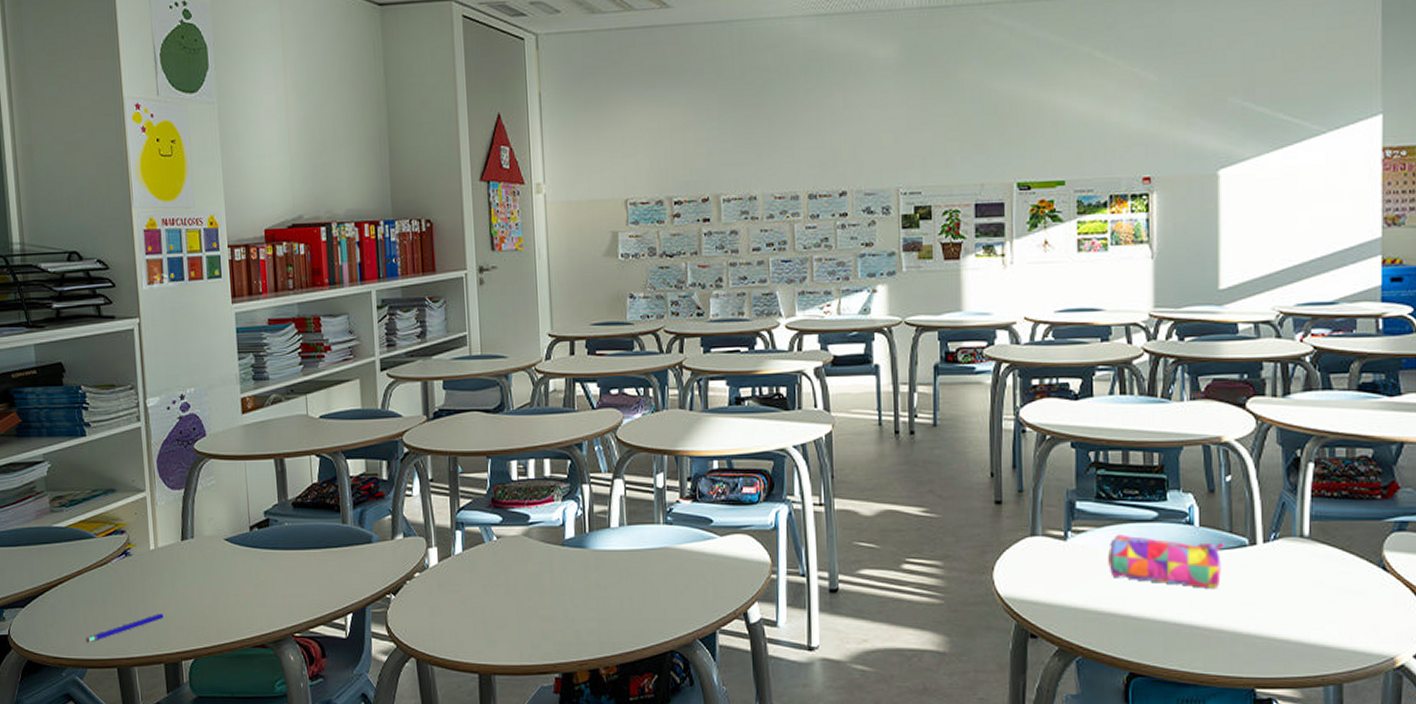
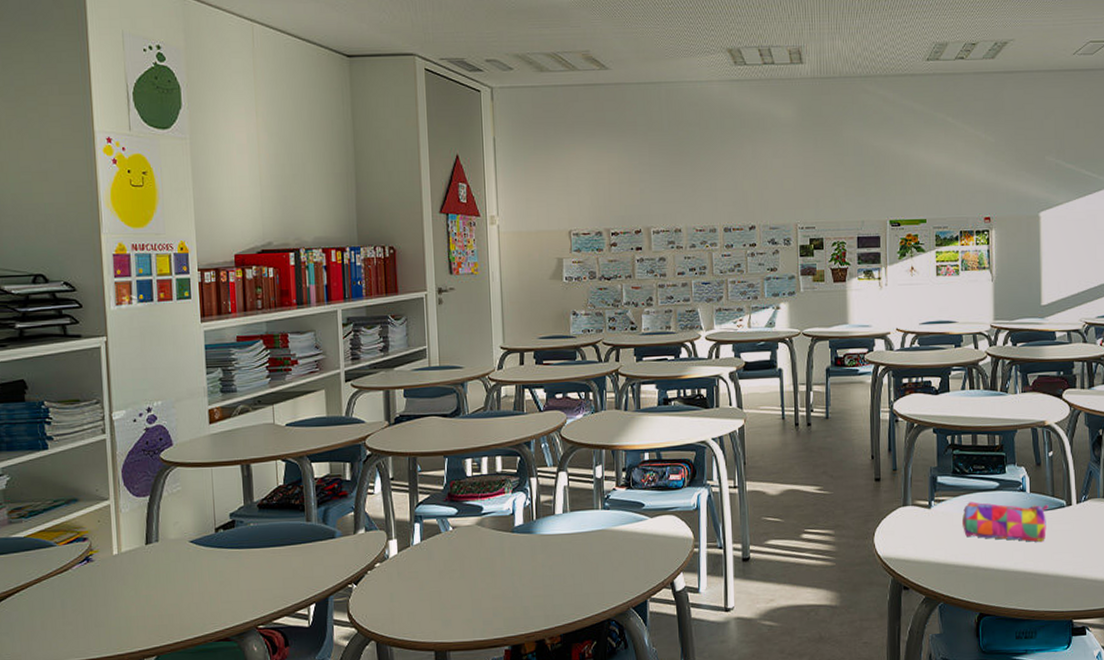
pen: present [86,614,164,642] -> none [43,615,126,647]

